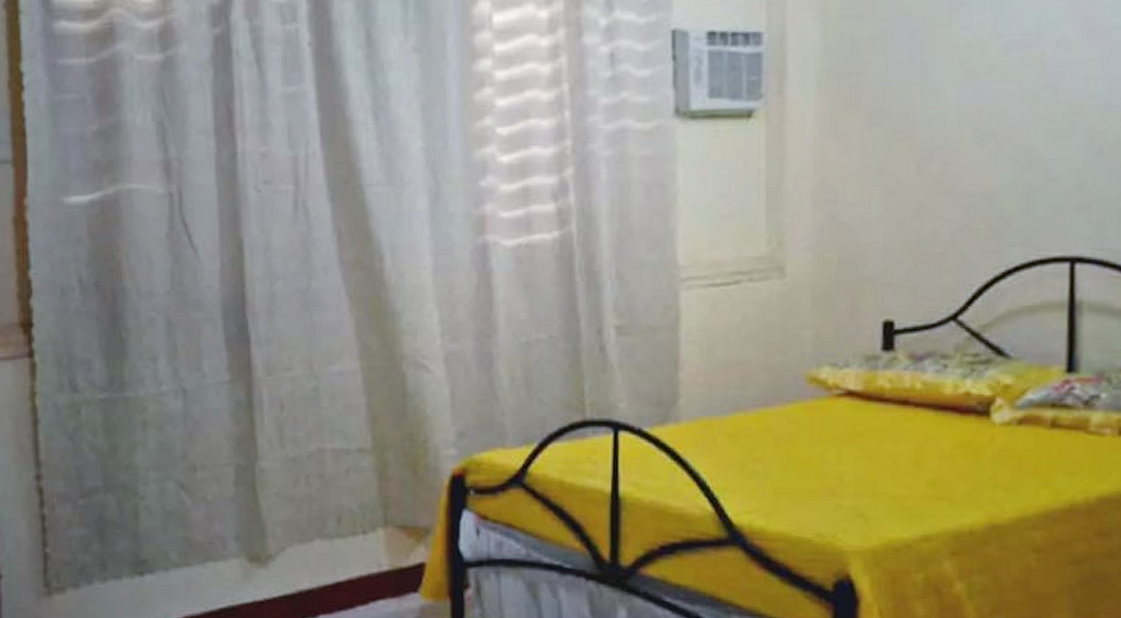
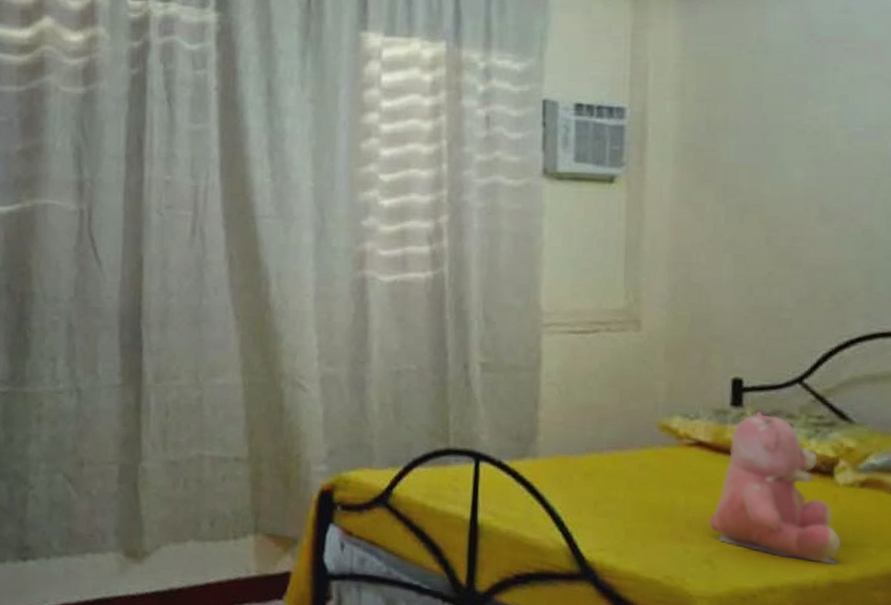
teddy bear: none [860,354,998,508] -> present [708,411,842,565]

